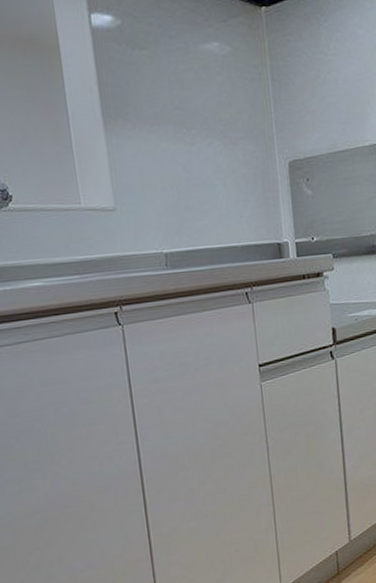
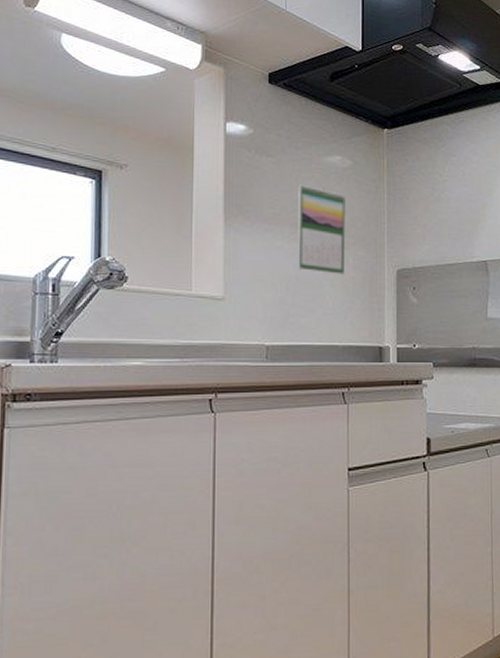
calendar: none [177,77,235,172] -> present [297,184,345,274]

